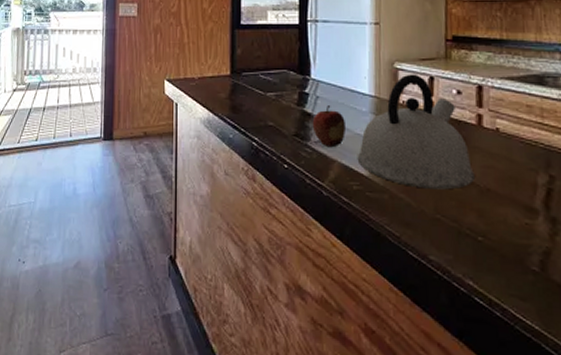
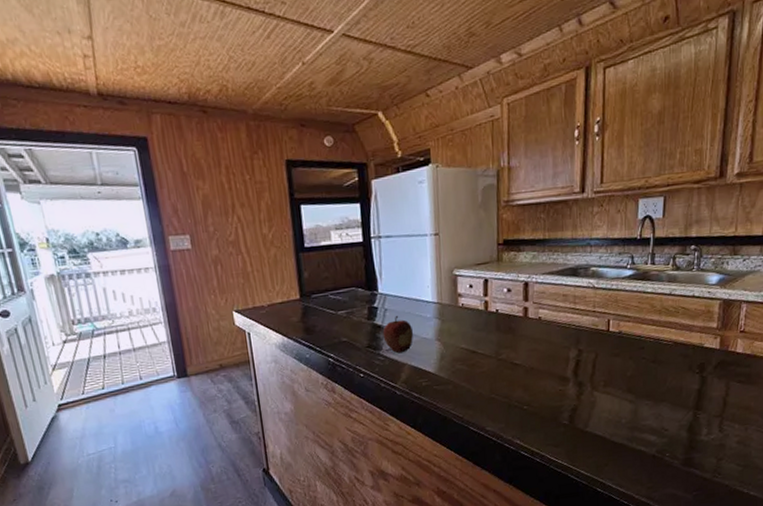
kettle: present [357,74,475,190] -> none [424,278,521,376]

